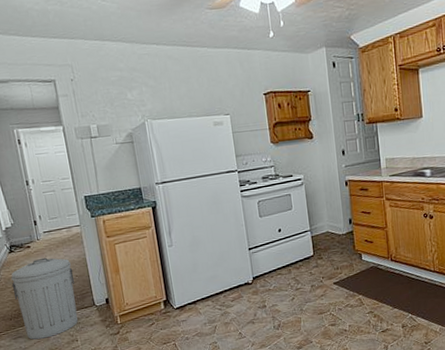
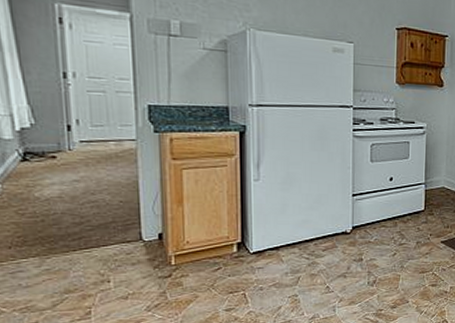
trash can: present [11,257,78,340] -> none [18,173,118,276]

